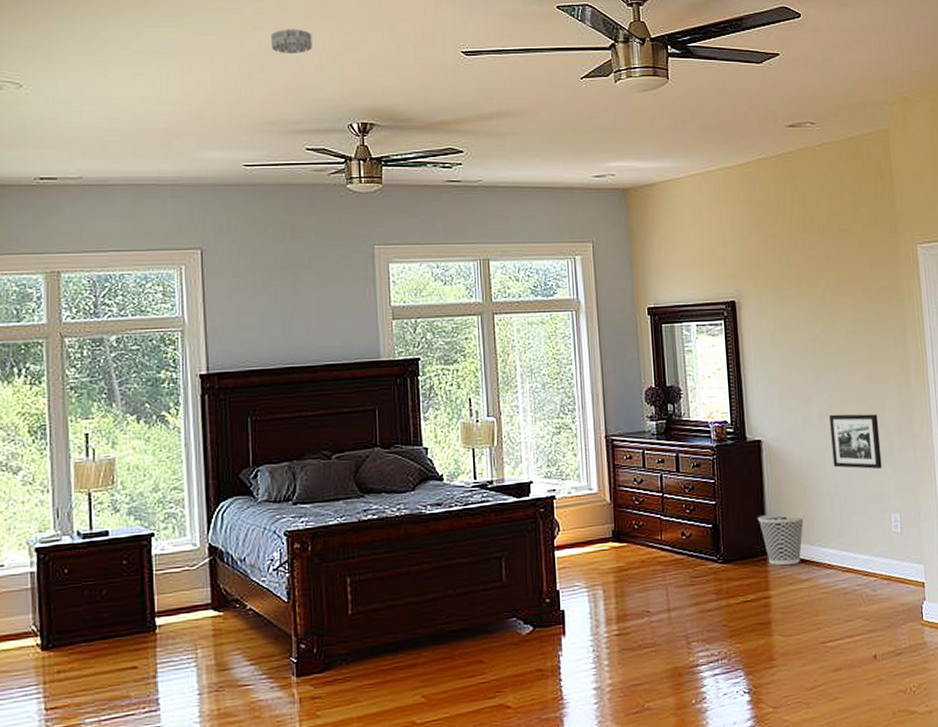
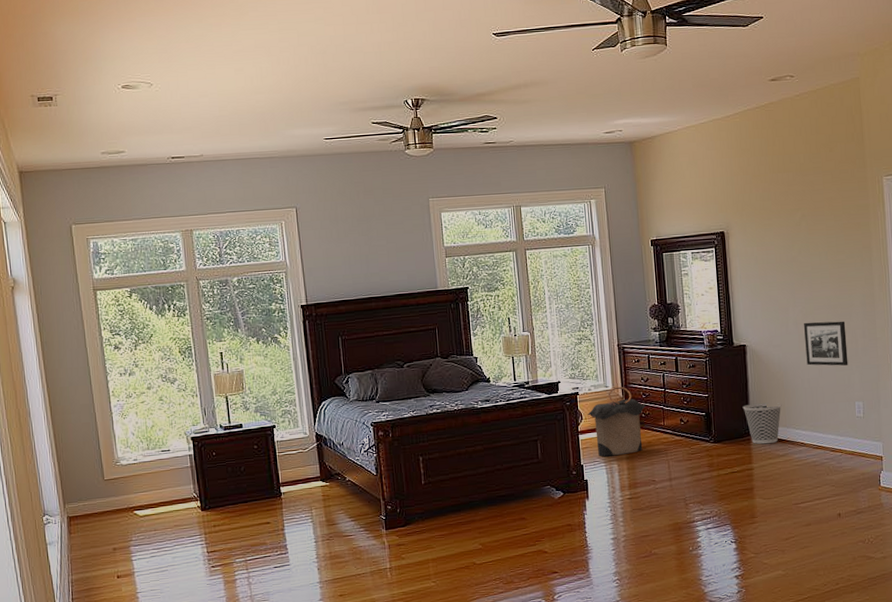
smoke detector: present [271,29,312,53] -> none [340,23,373,45]
laundry hamper: none [566,489,639,580] -> present [588,386,646,457]

